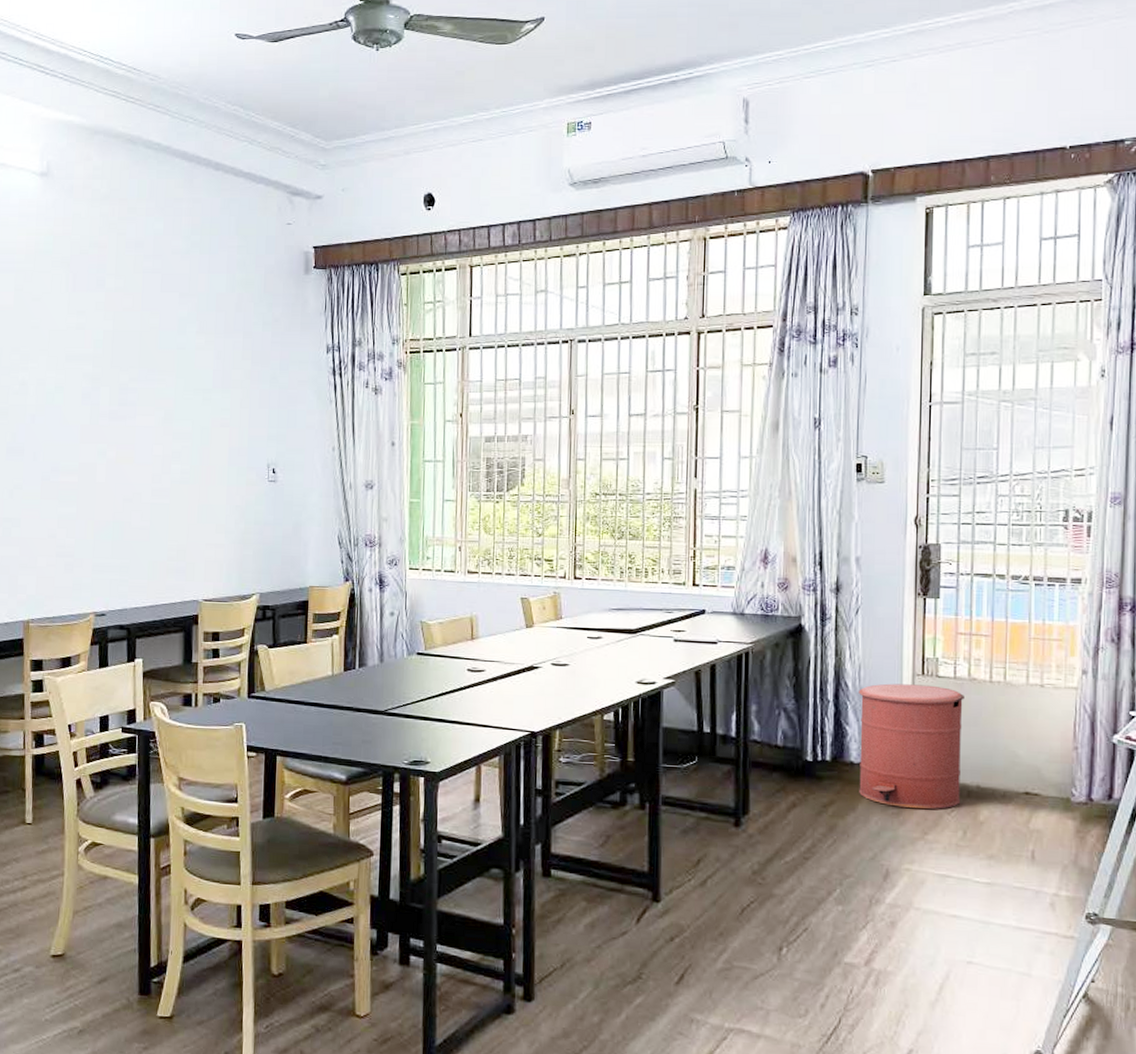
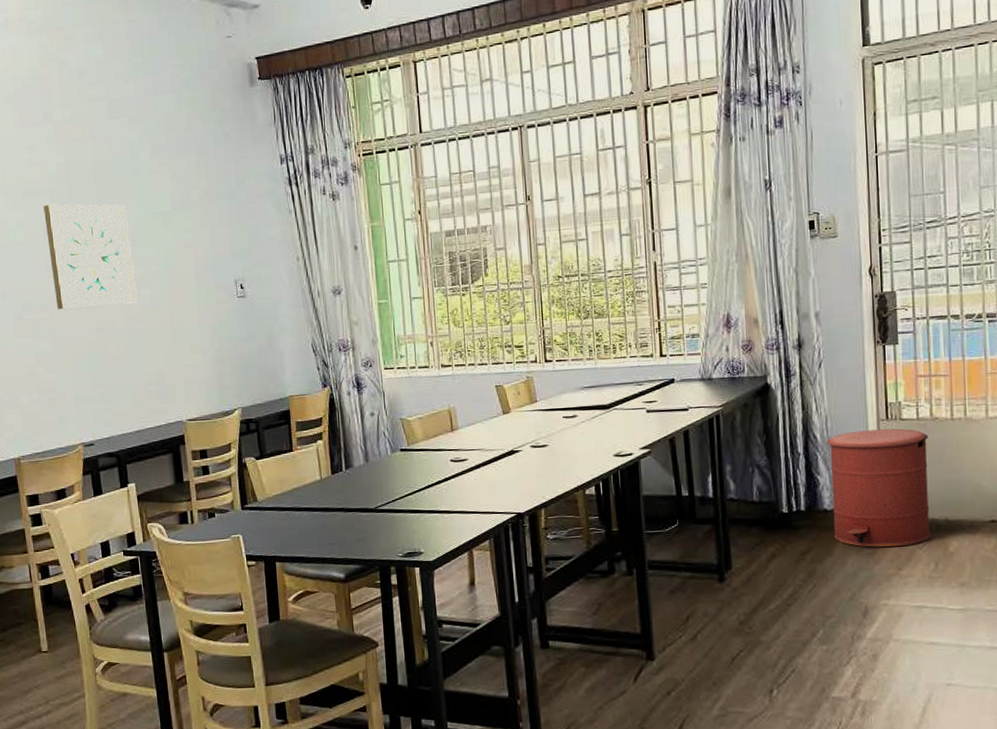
wall art: none [84,370,168,477] -> present [43,204,138,309]

